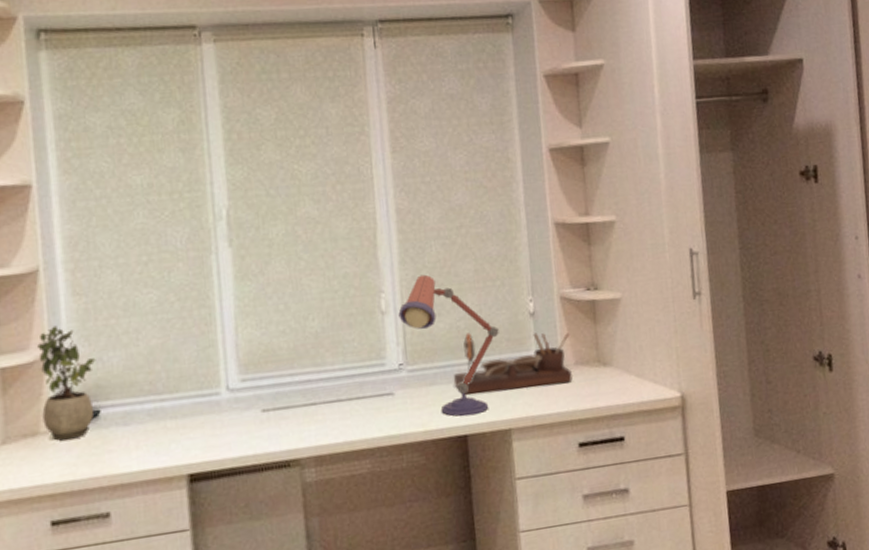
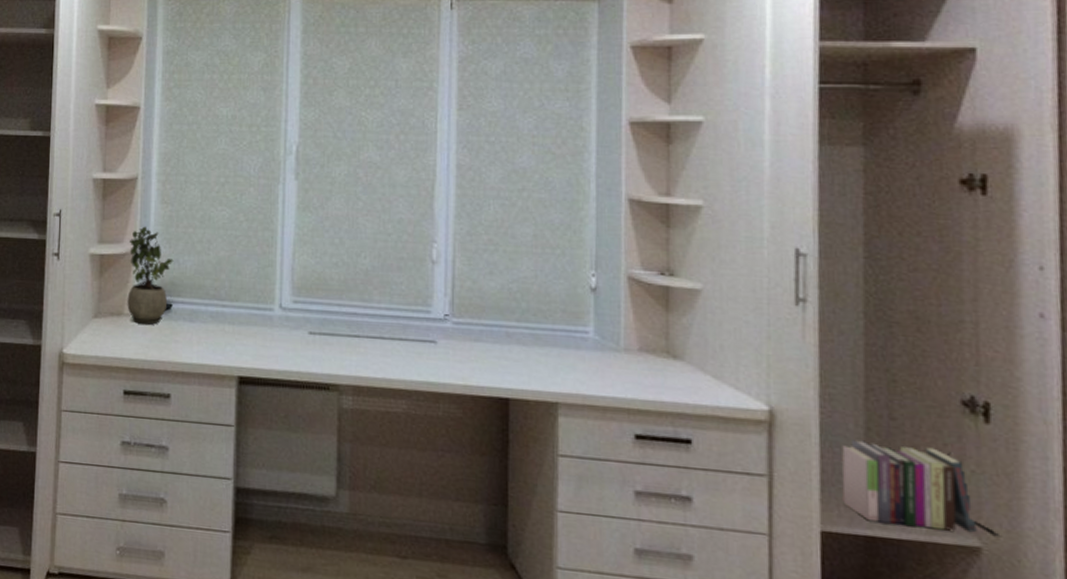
desk lamp: present [398,274,499,416] -> none [449,231,554,380]
desk organizer: present [453,333,573,395] -> none [499,296,636,369]
books: none [736,400,847,473] -> present [842,440,1003,538]

